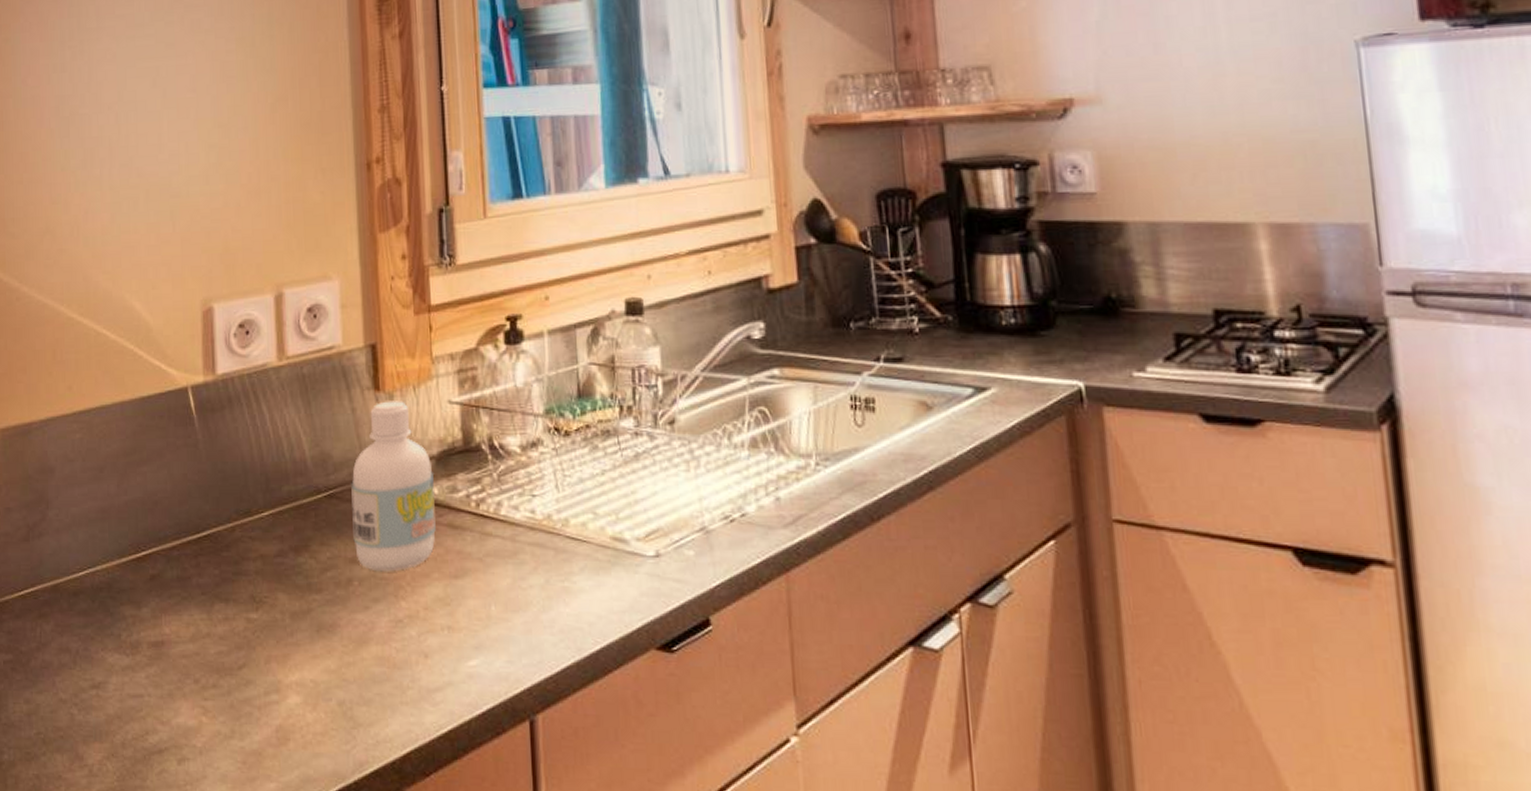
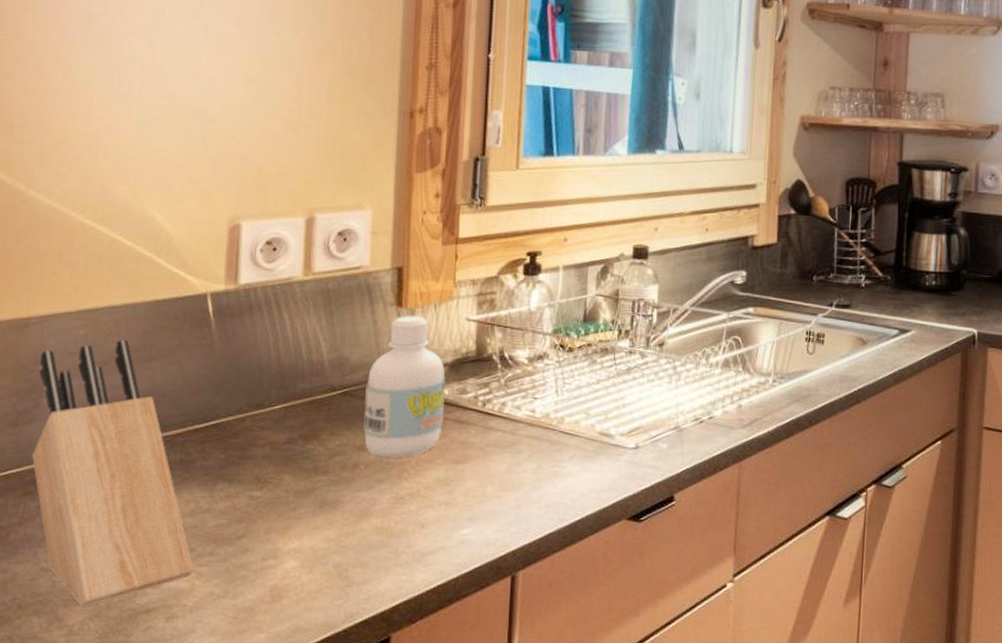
knife block: none [43,442,199,745] -> present [32,339,194,607]

